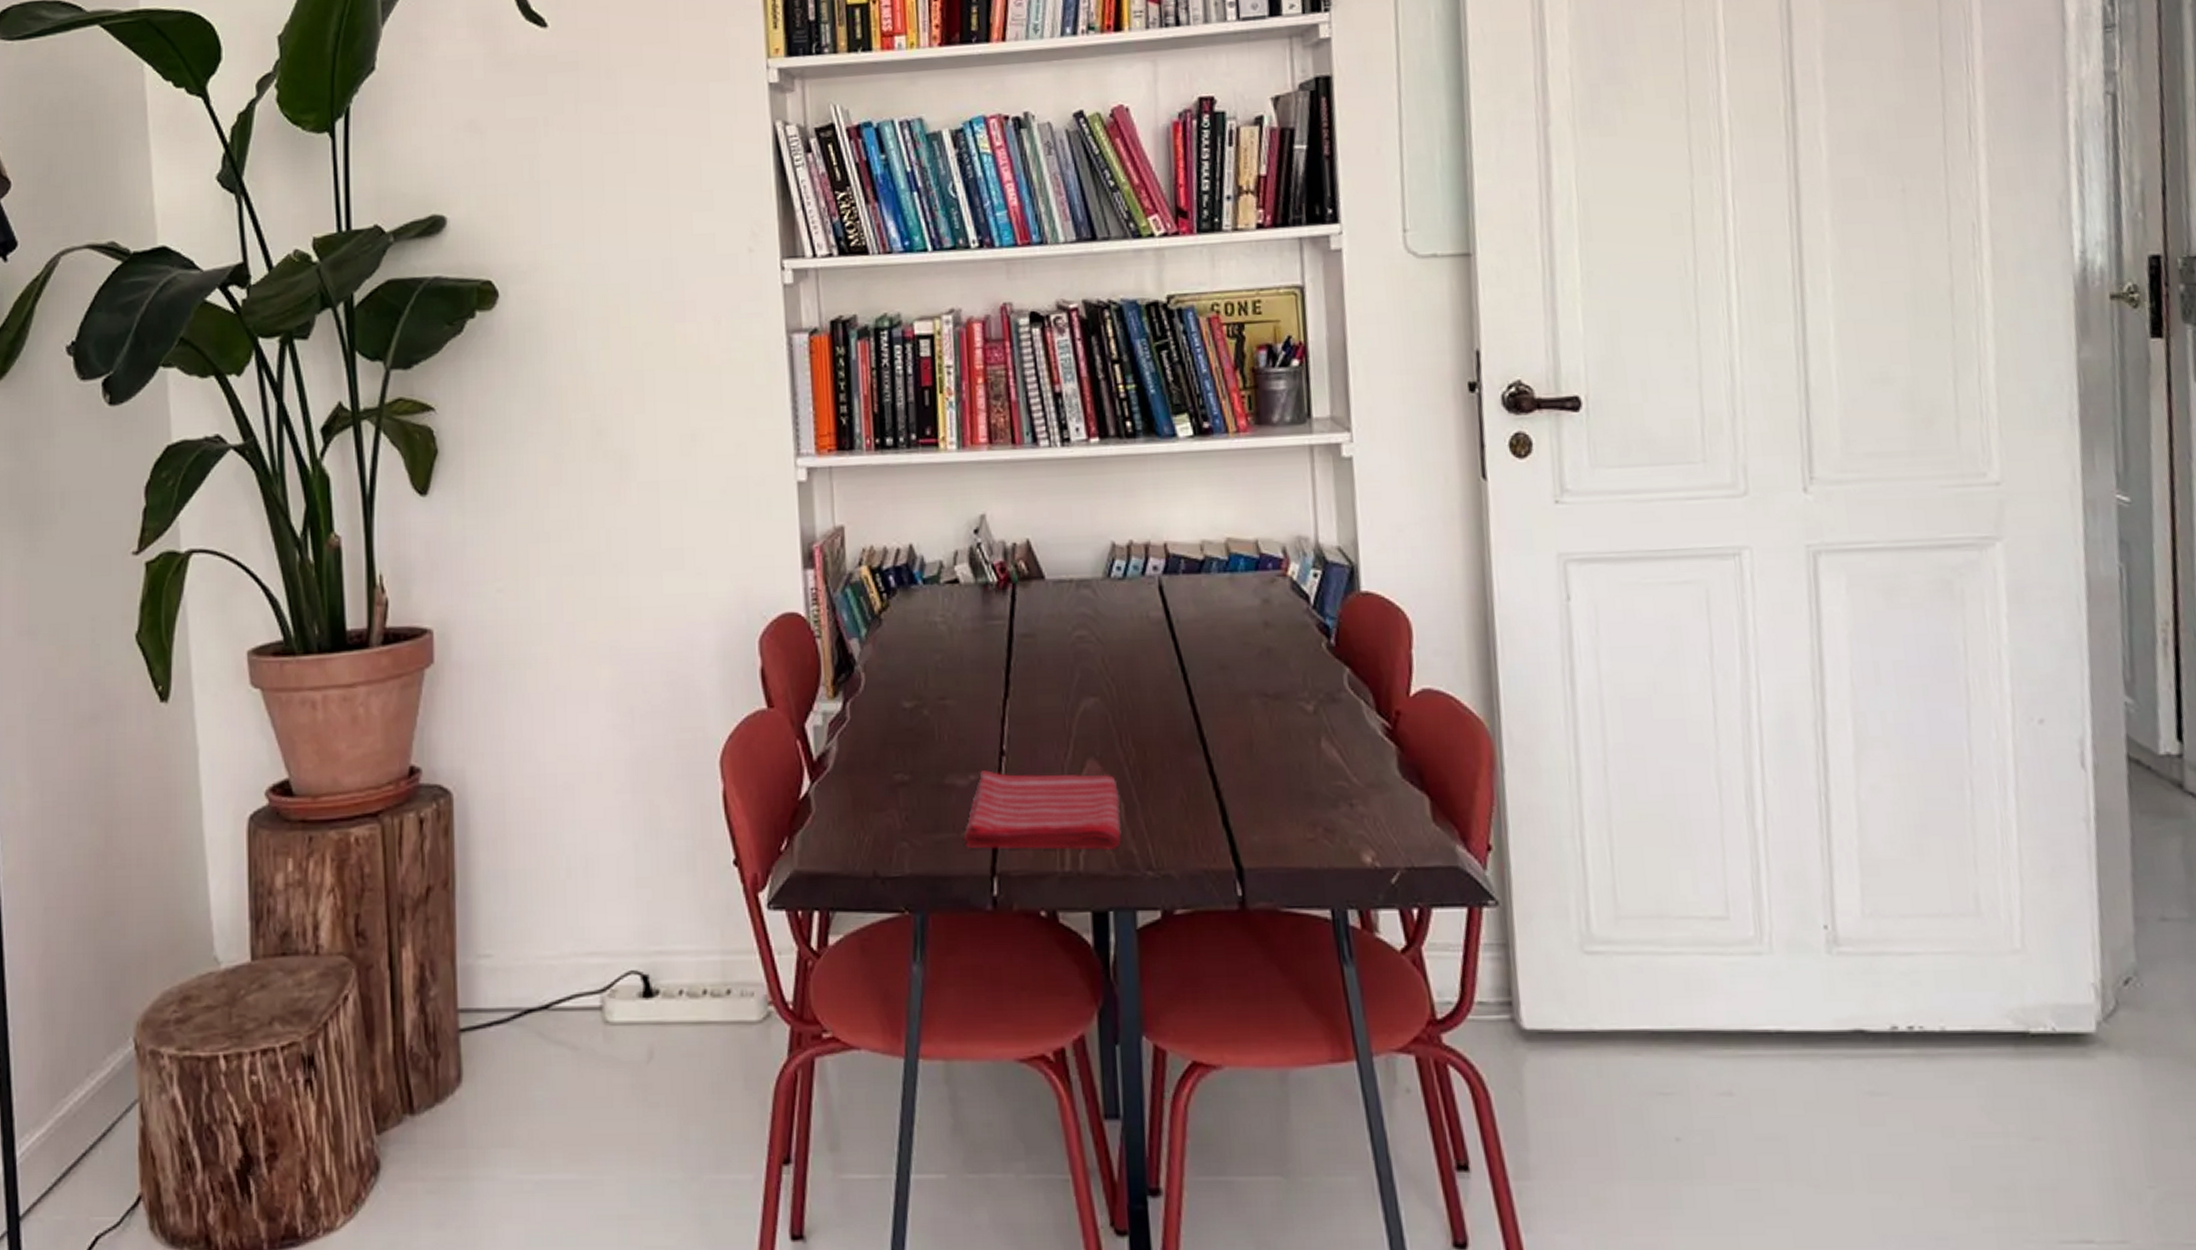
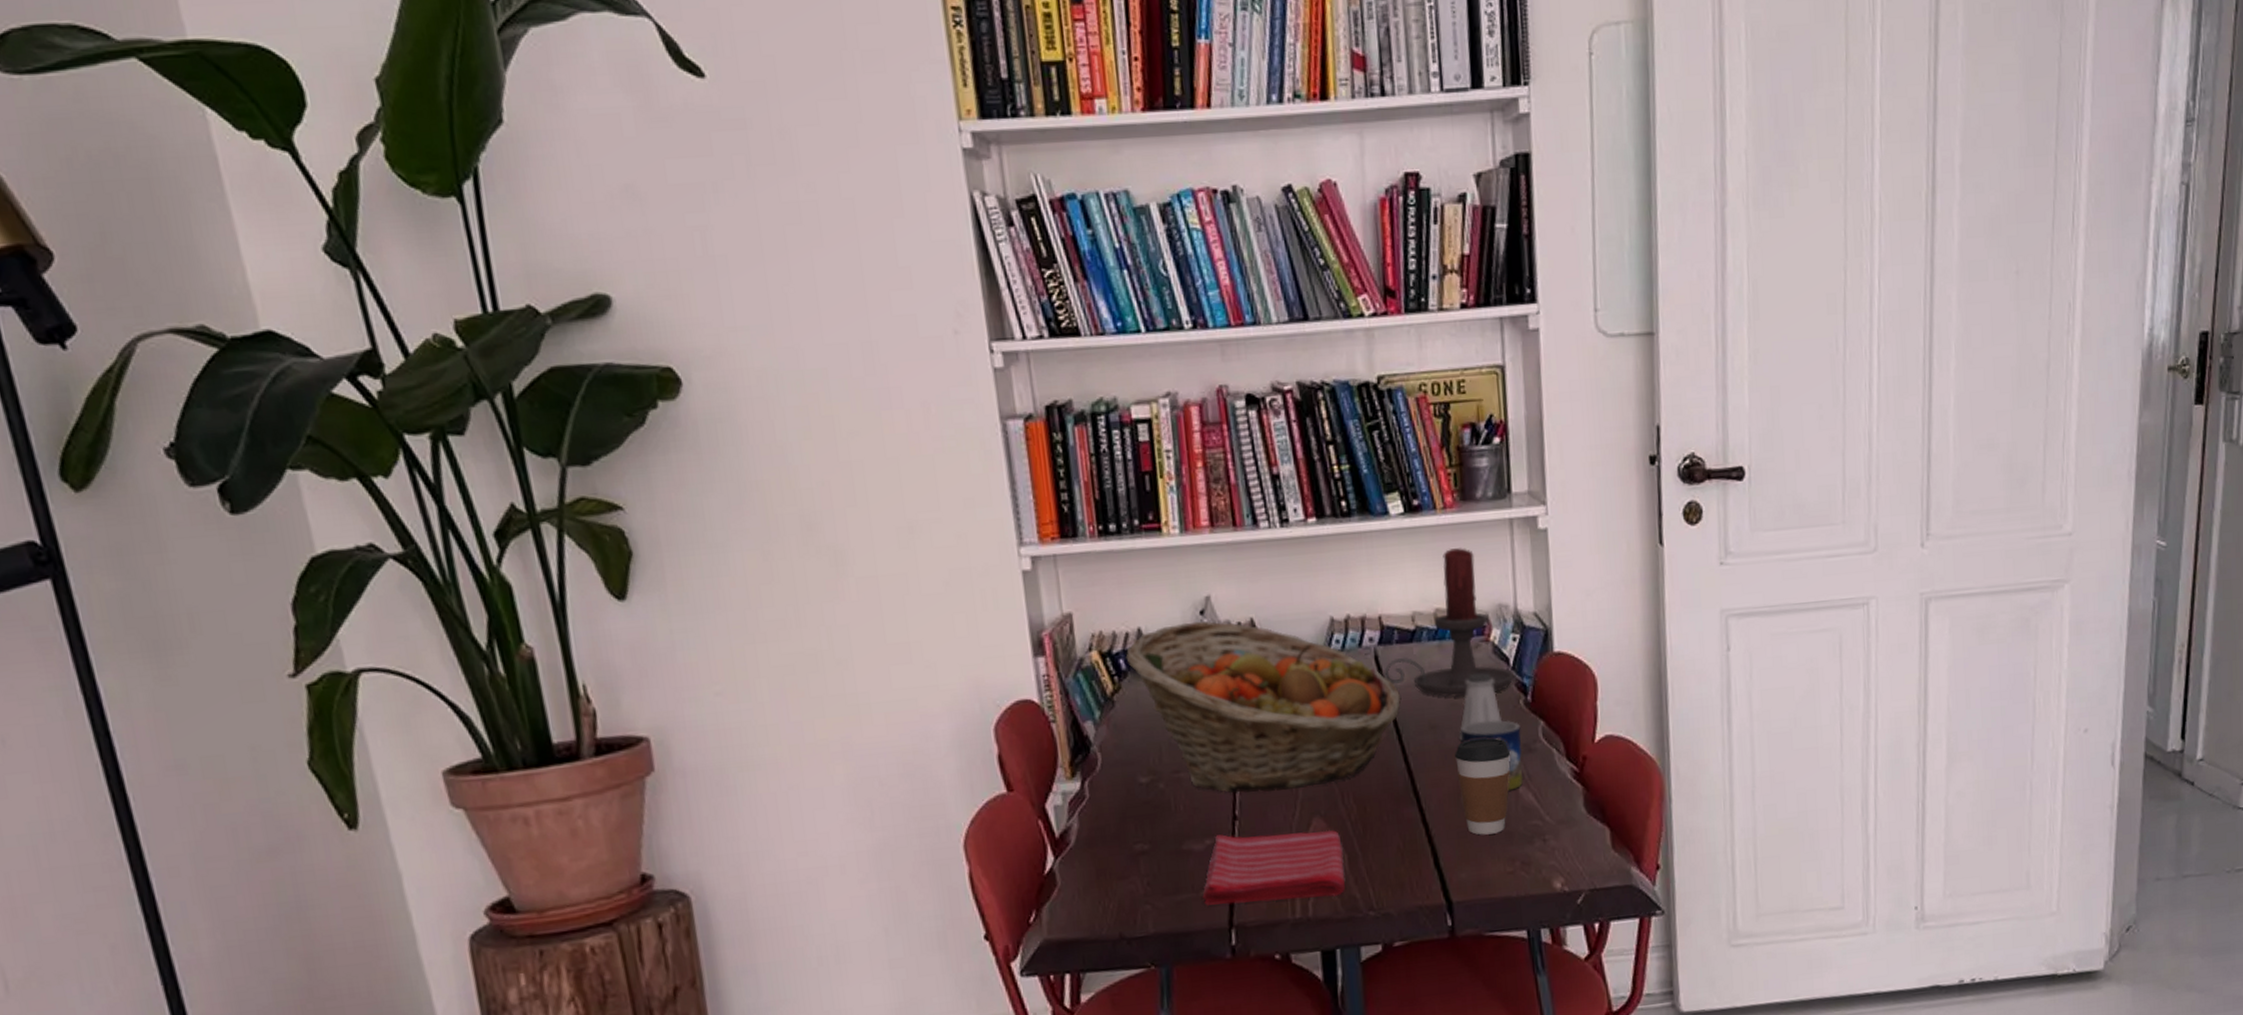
fruit basket: none [895,540,1188,727] -> present [1125,621,1402,793]
candle holder: none [1169,474,1316,636] -> present [1384,547,1515,698]
coffee cup: none [1247,683,1312,794] -> present [1455,737,1511,835]
saltshaker: none [1252,611,1301,684] -> present [1459,673,1502,741]
mug: none [1254,663,1326,745] -> present [1460,720,1524,791]

